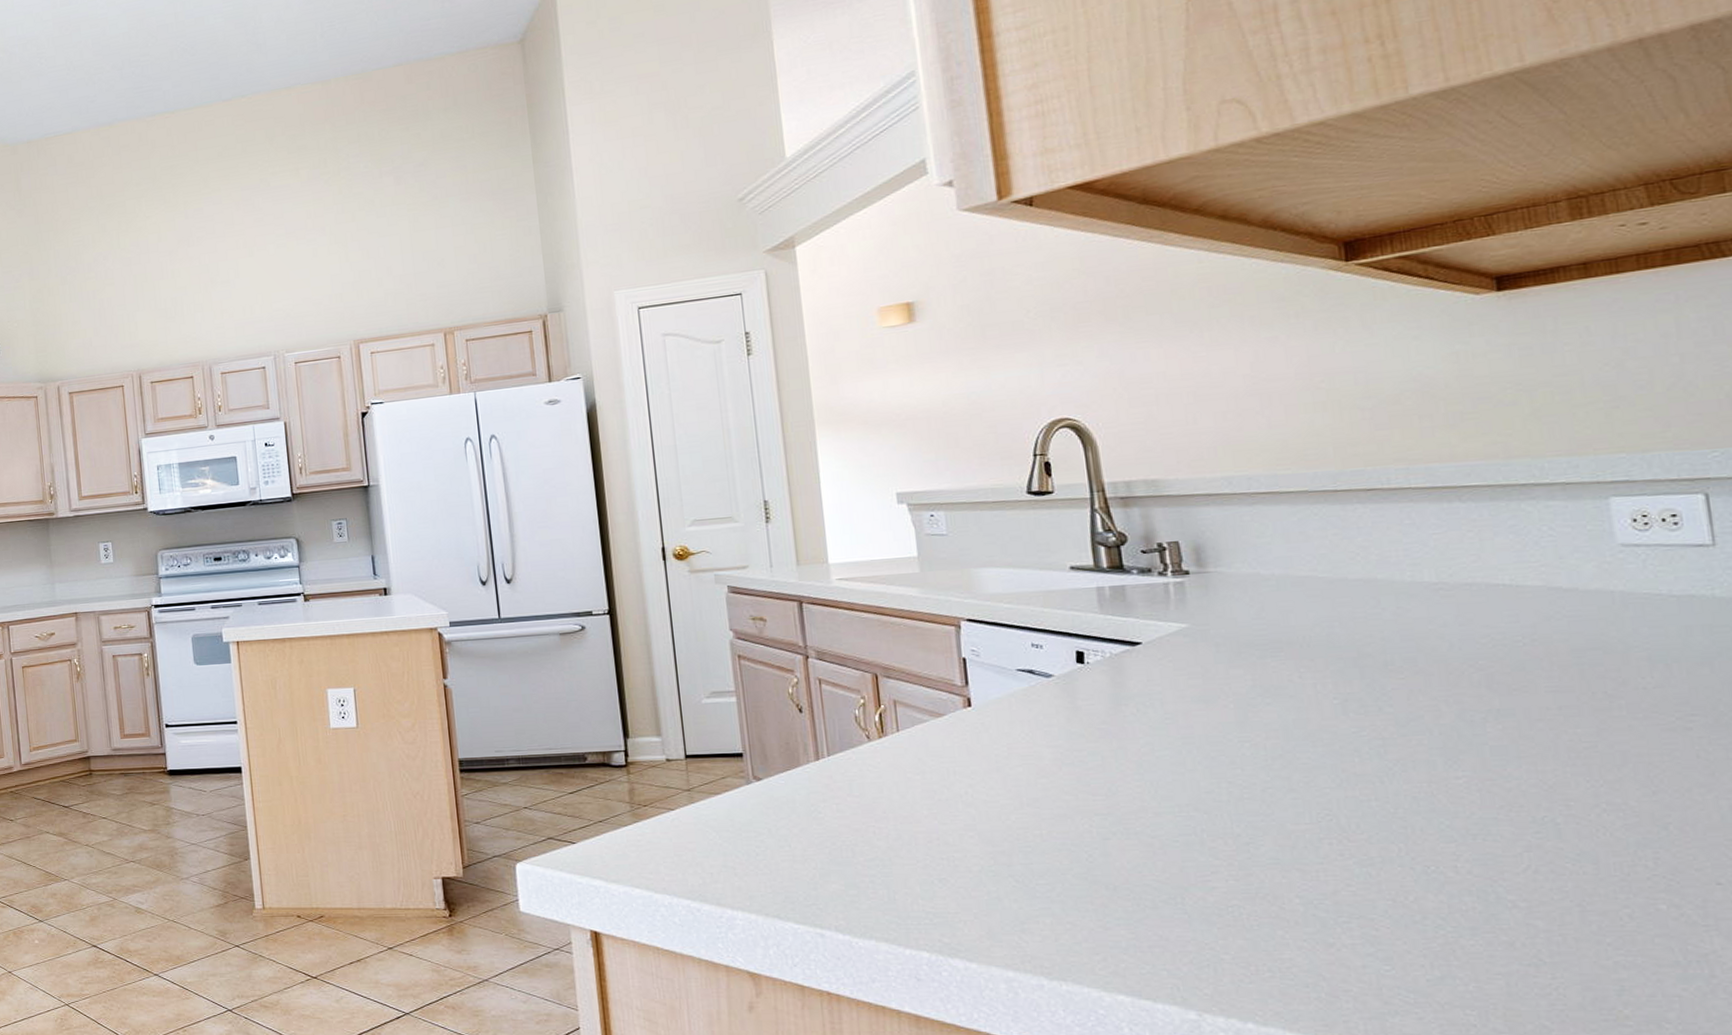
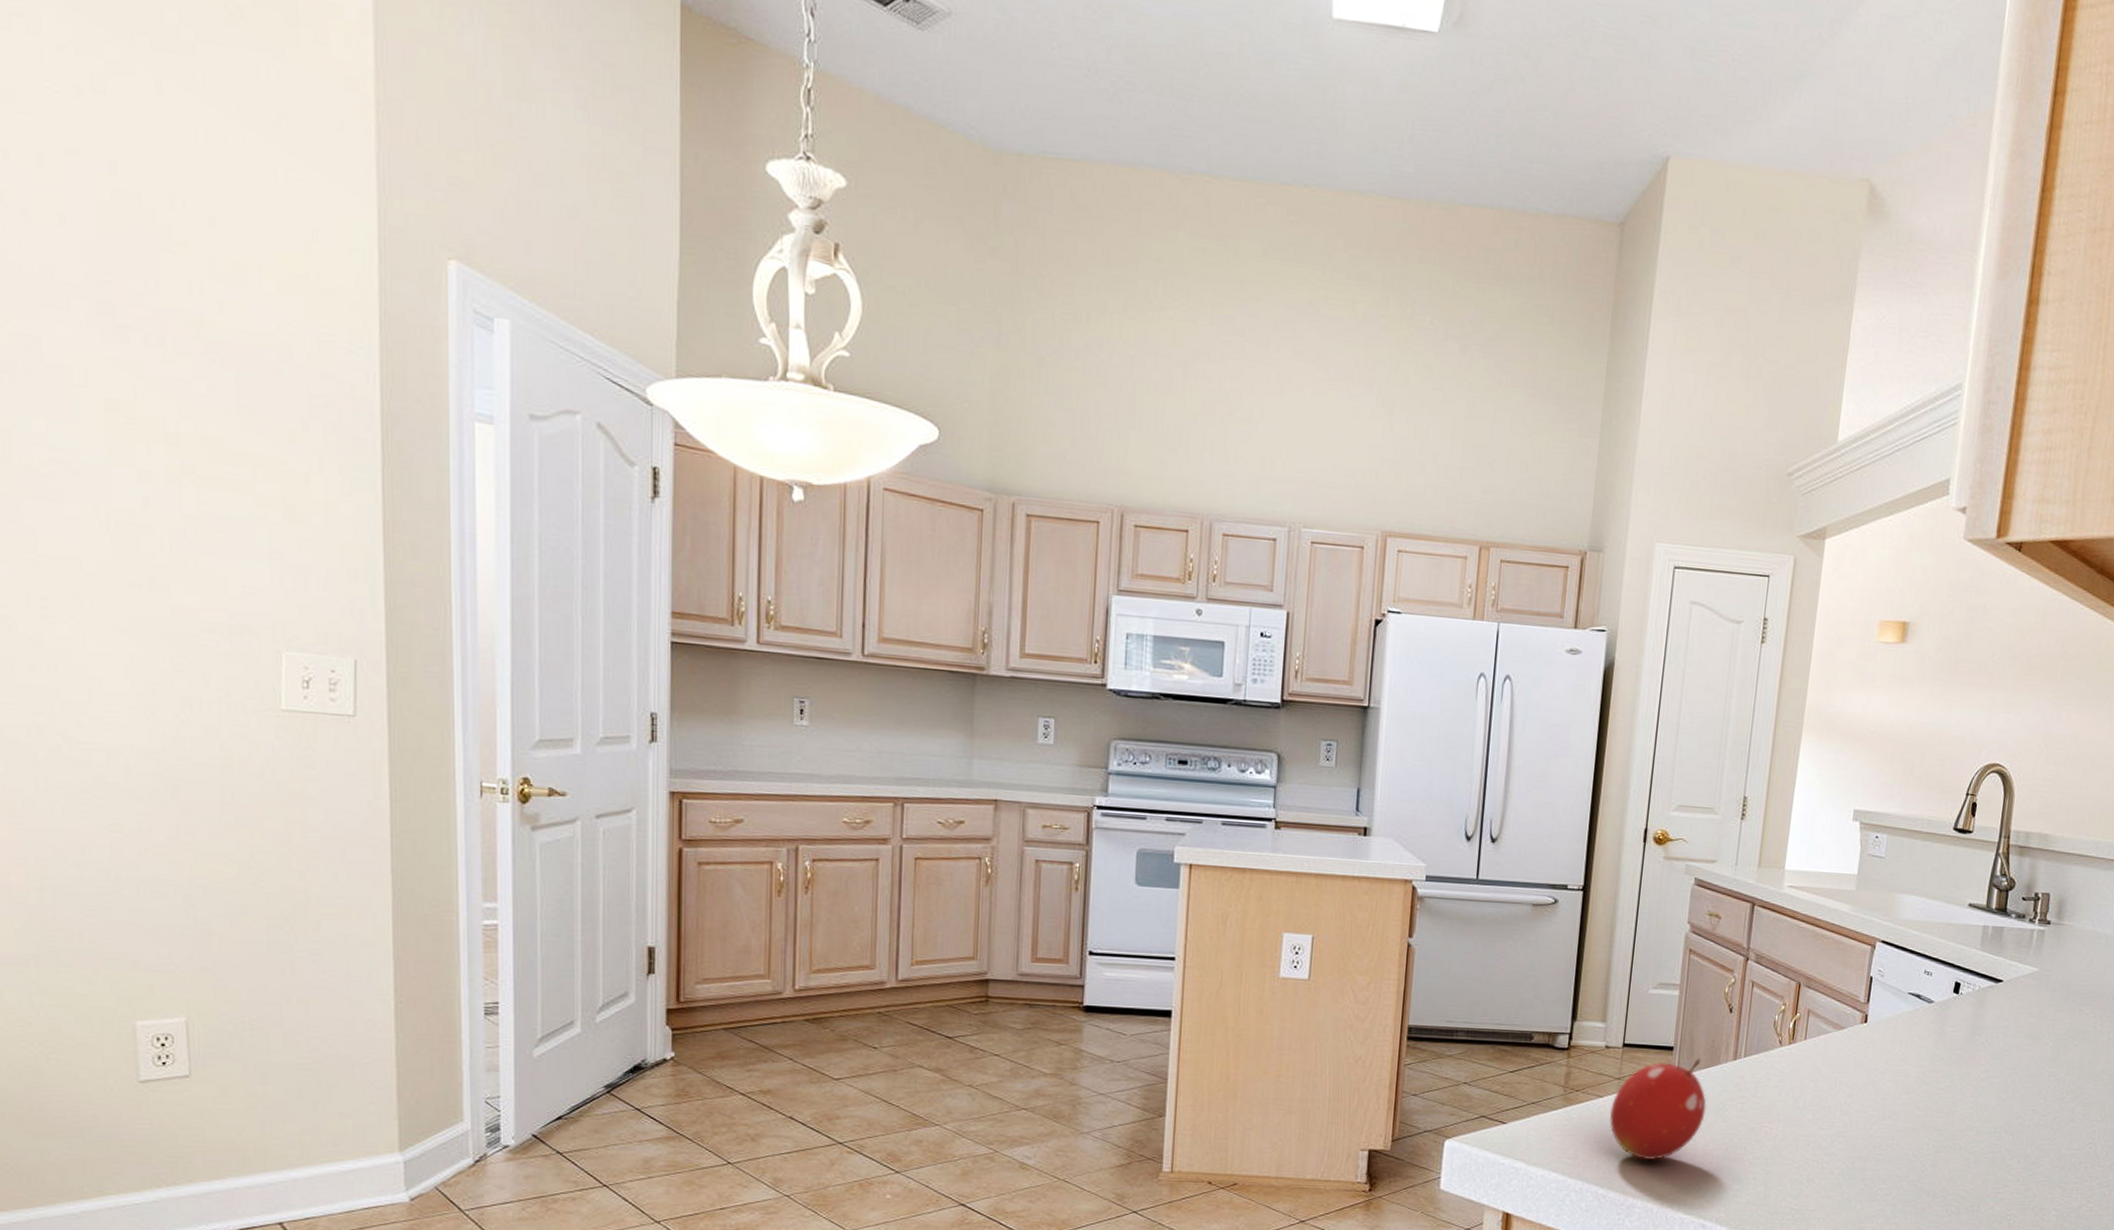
fruit: none [685,762,796,870] -> present [1610,1058,1707,1161]

